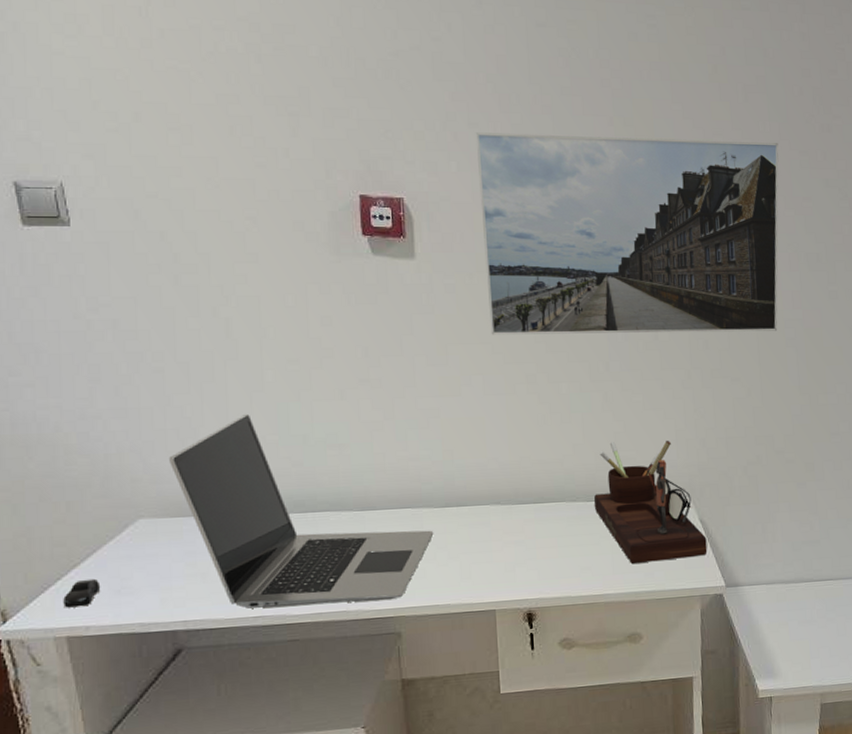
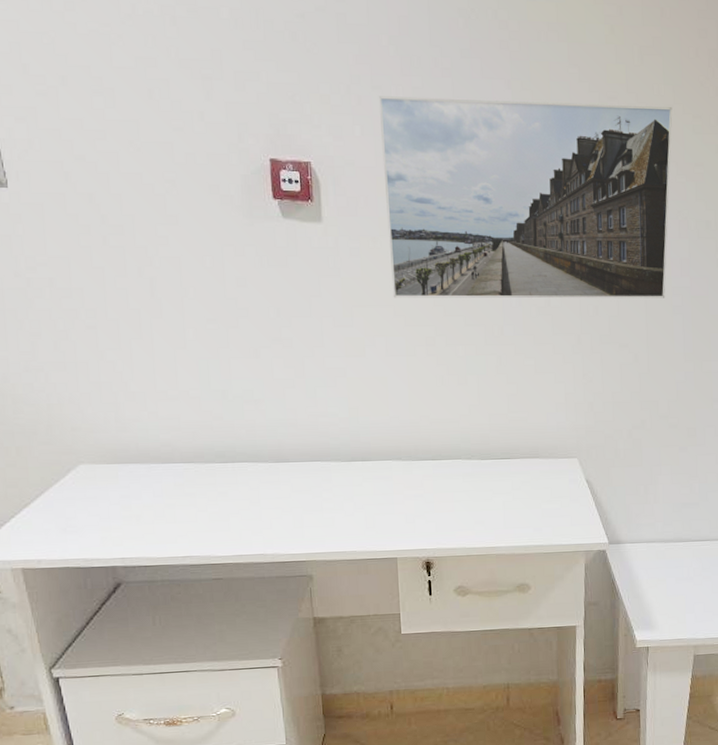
computer mouse: present [63,578,100,608] -> none [17,517,48,543]
laptop: present [169,413,434,608] -> none [104,369,341,549]
desk organizer: present [593,441,708,565] -> none [487,404,593,520]

